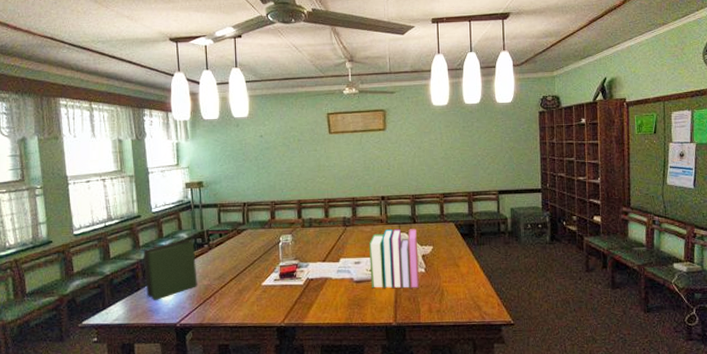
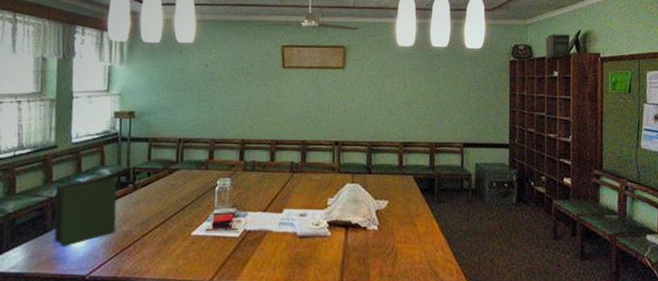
books: present [369,228,420,289] -> none [316,178,372,249]
books: none [572,82,597,107] -> present [545,34,570,59]

